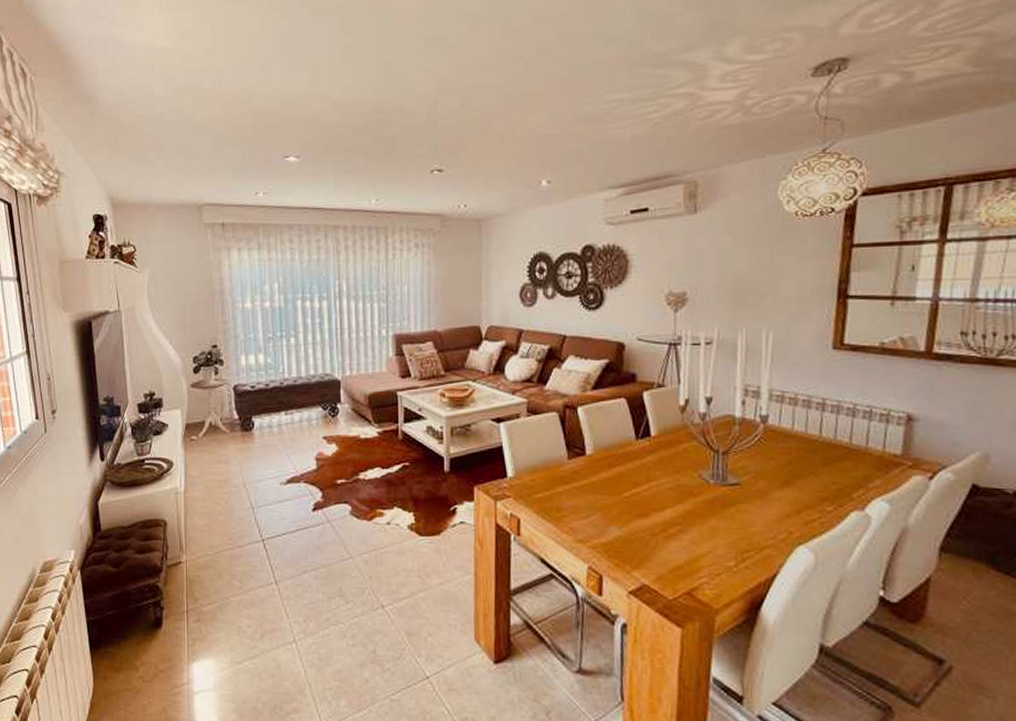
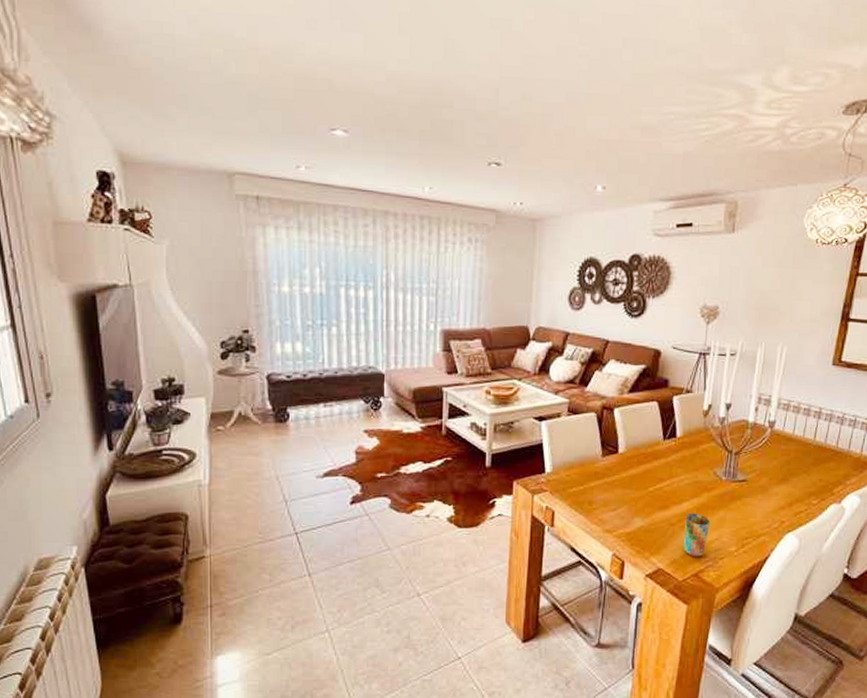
cup: none [669,521,701,573] -> present [683,513,711,557]

